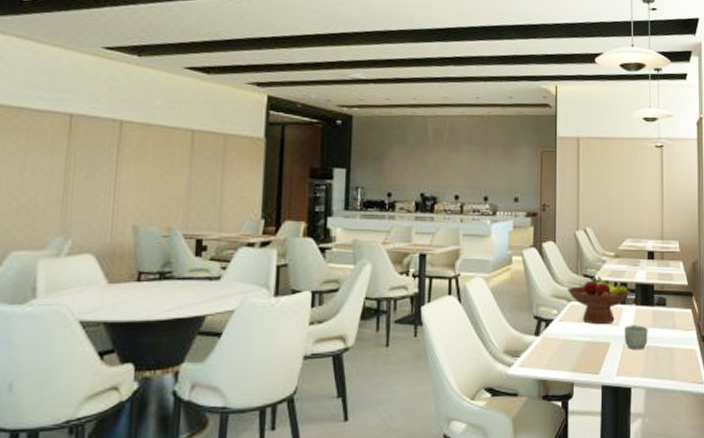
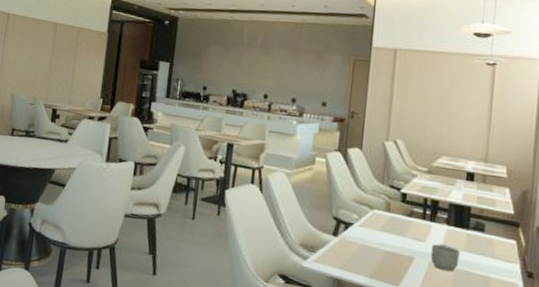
fruit bowl: present [567,276,630,325] -> none [371,188,442,239]

